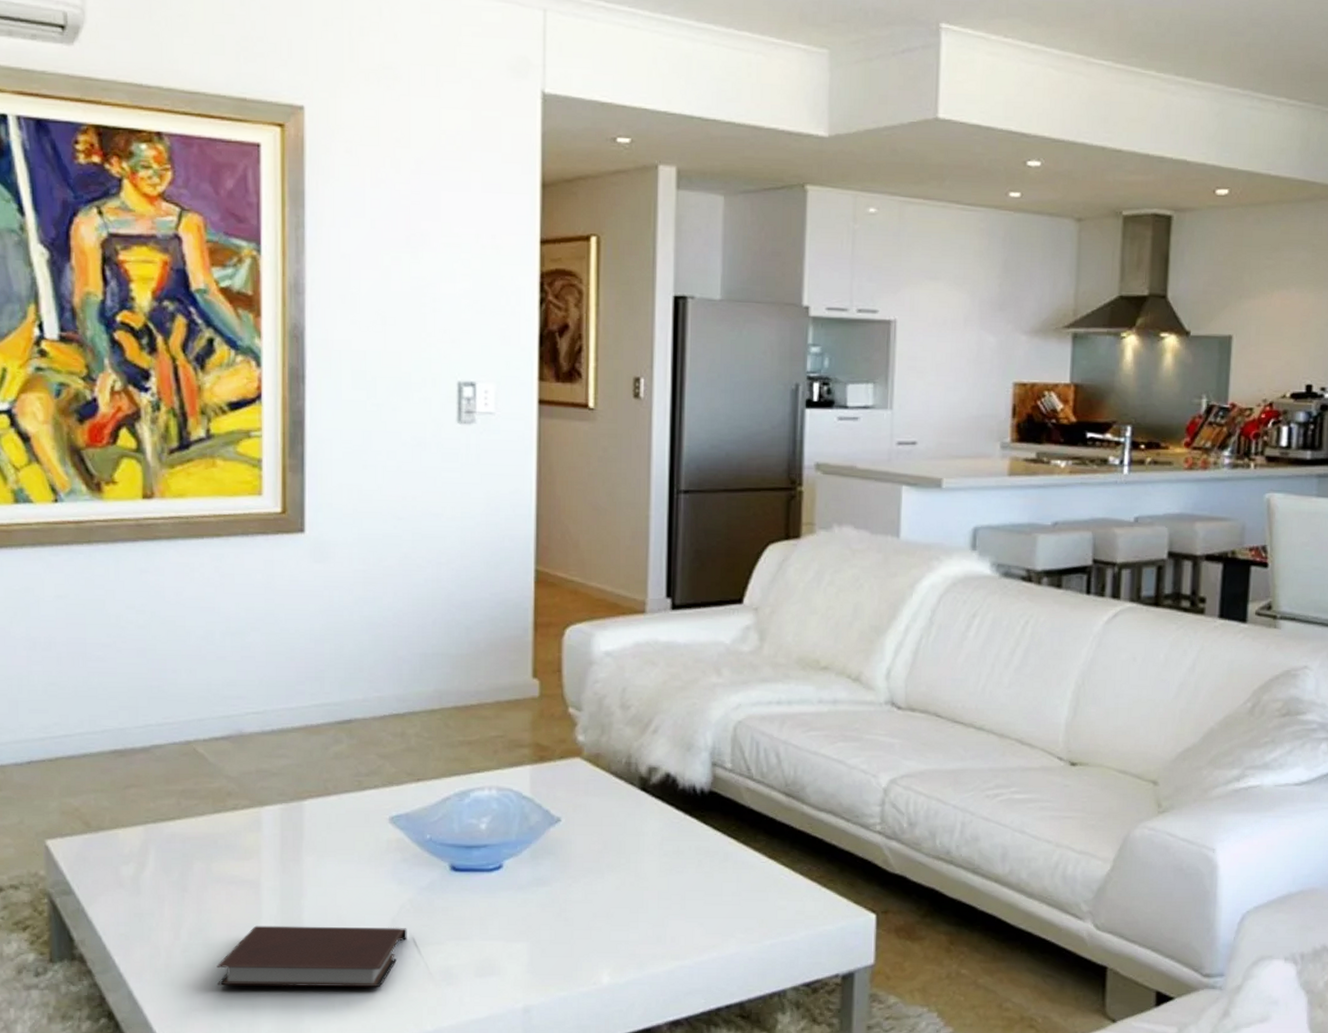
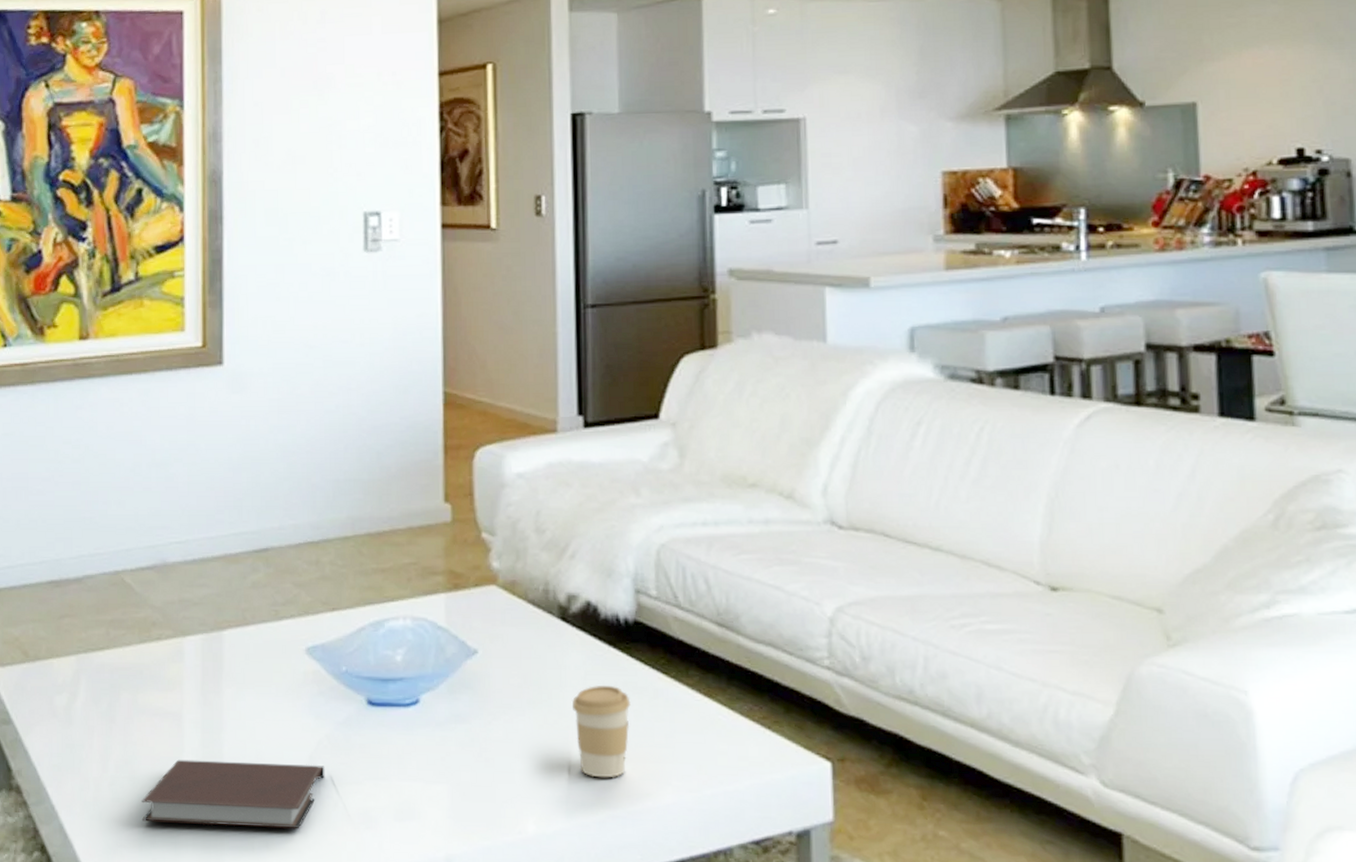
coffee cup: none [648,849,702,933] -> present [571,685,631,778]

